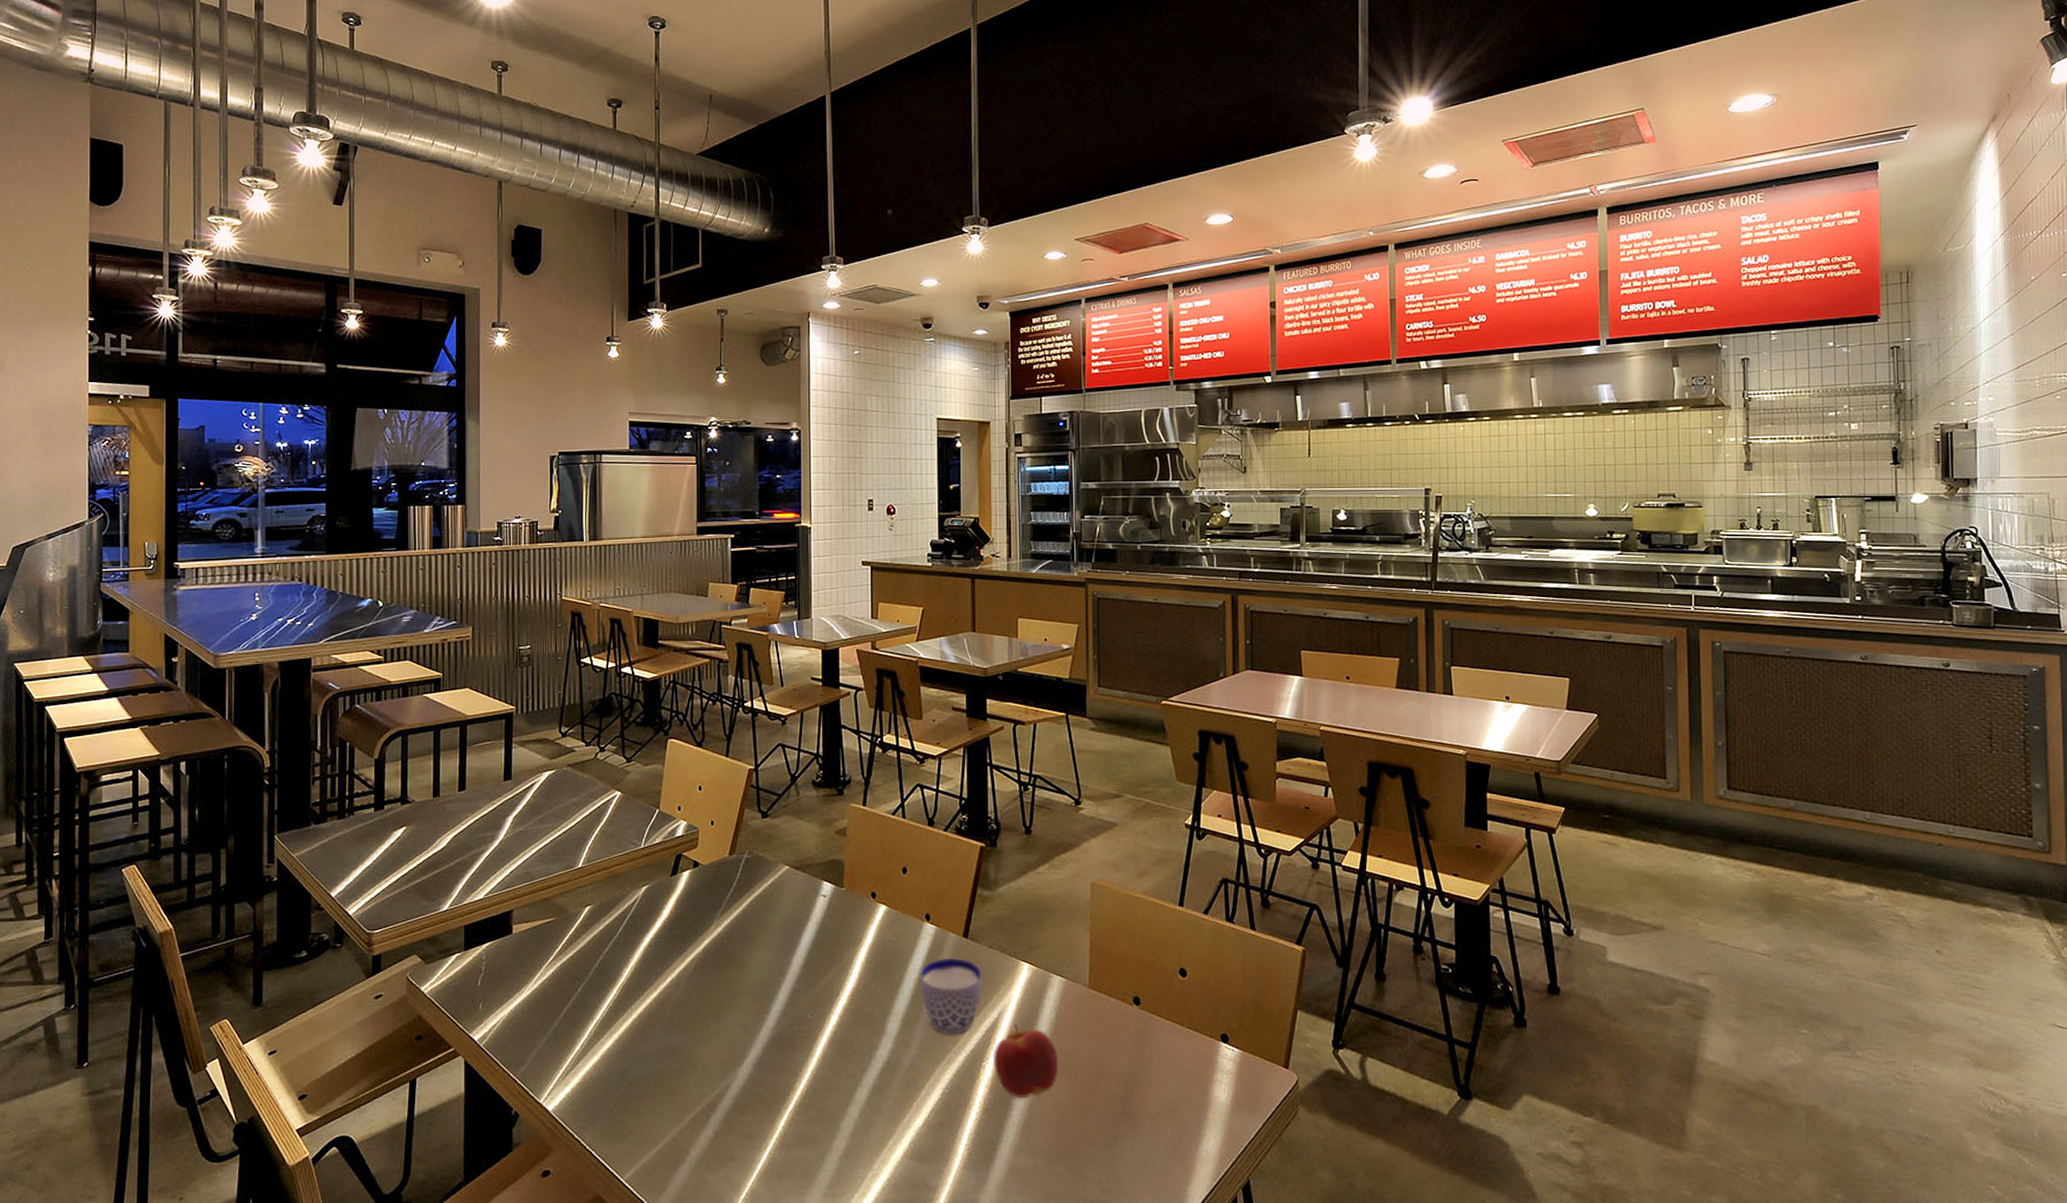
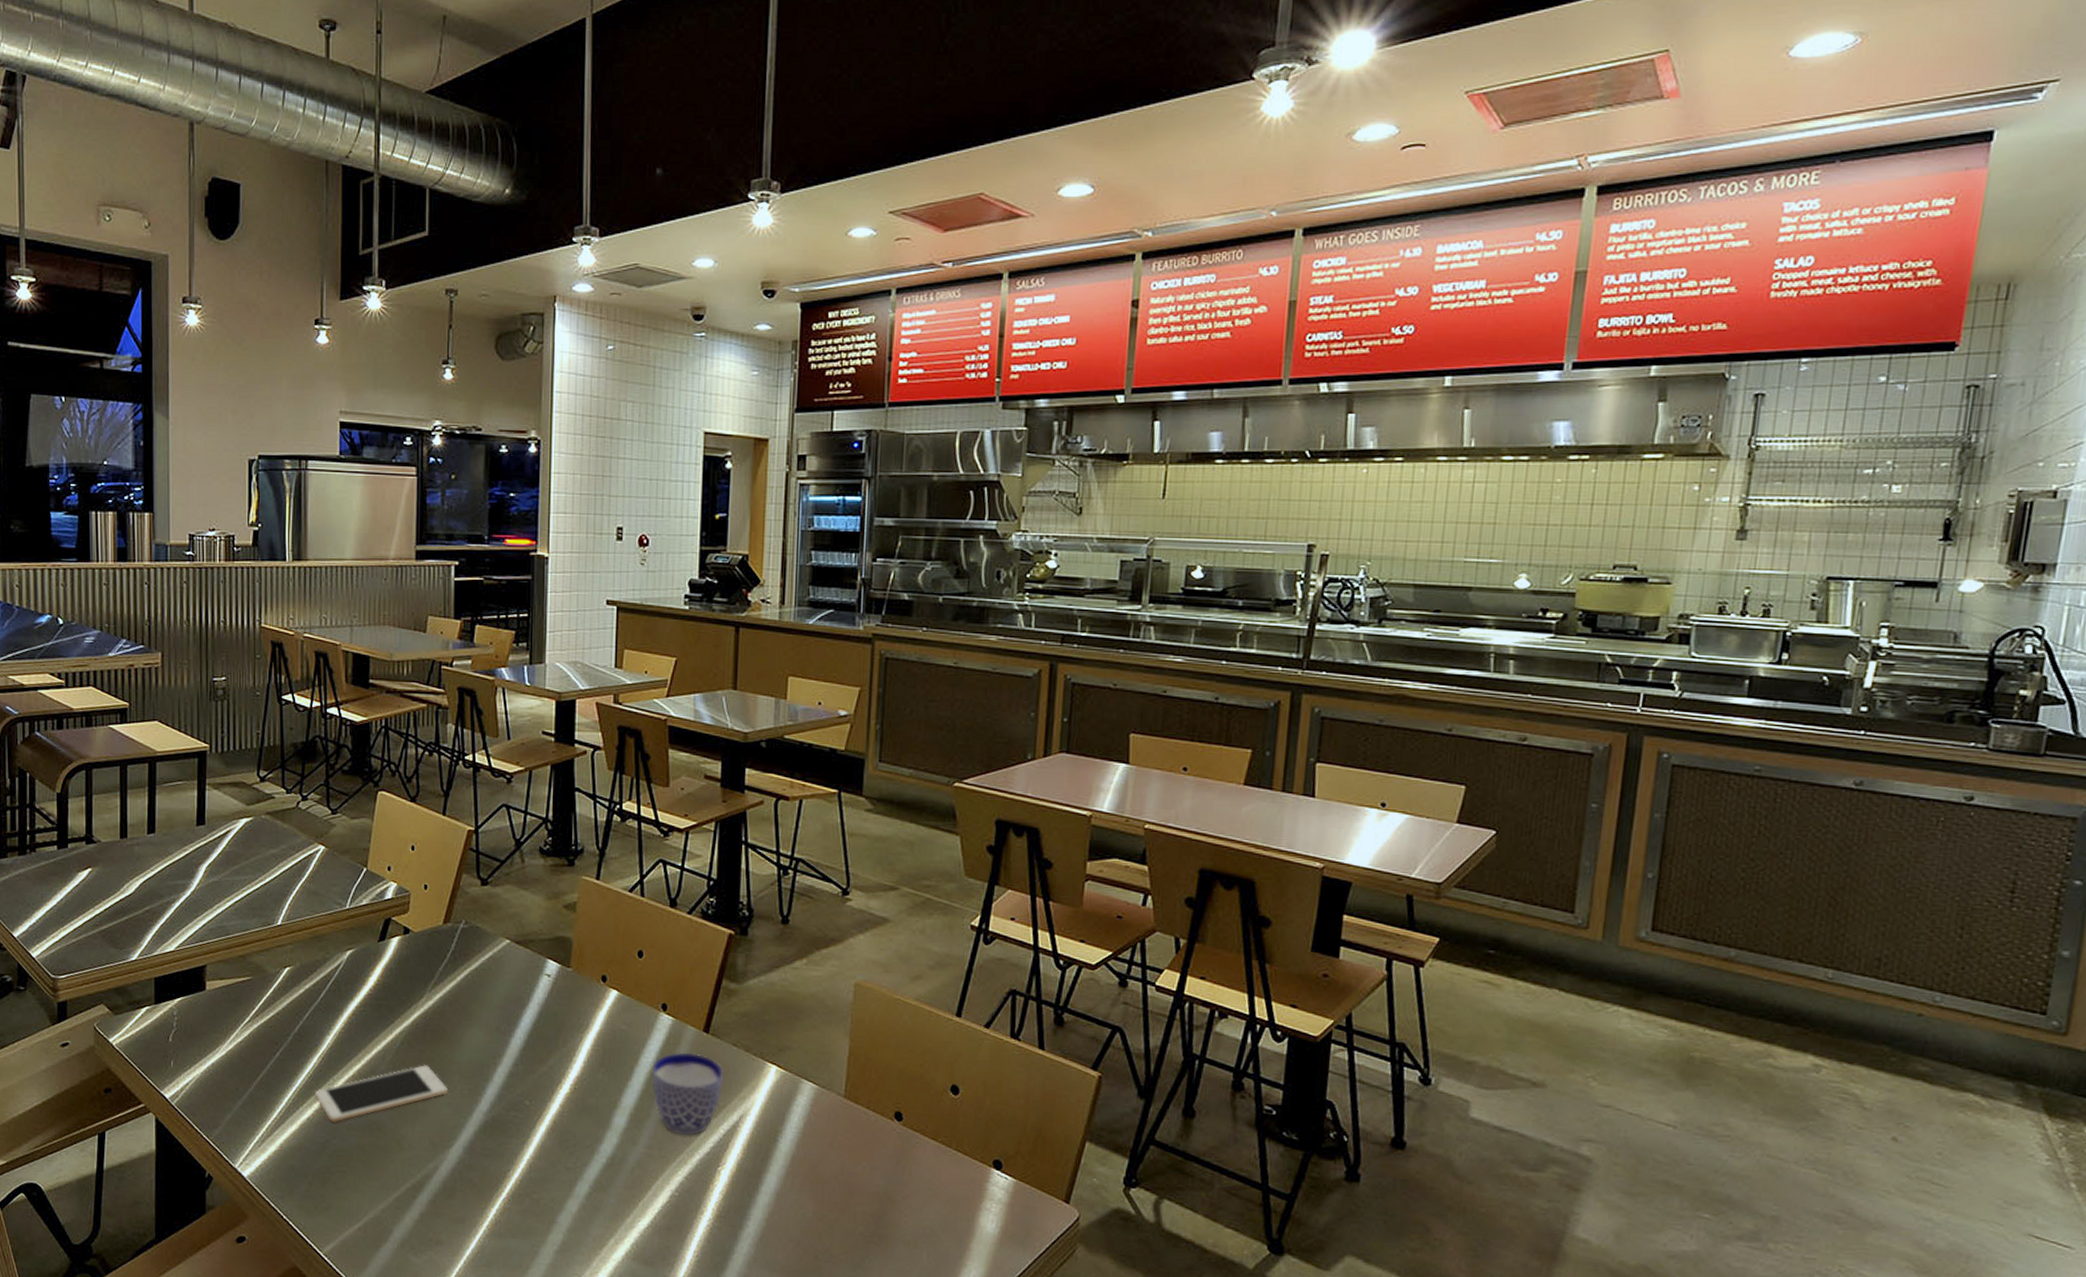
cell phone: none [614,988,738,1050] -> present [314,1065,449,1122]
apple: present [992,1024,1059,1099] -> none [729,1130,804,1210]

